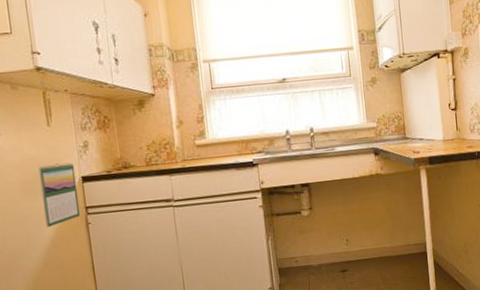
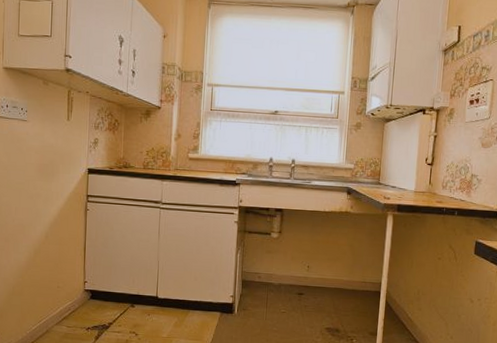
calendar: present [38,162,81,228] -> none [52,153,84,207]

